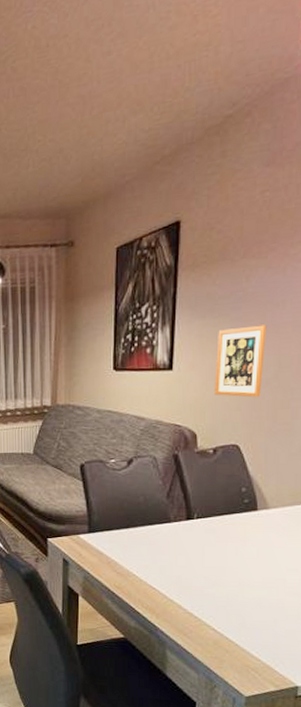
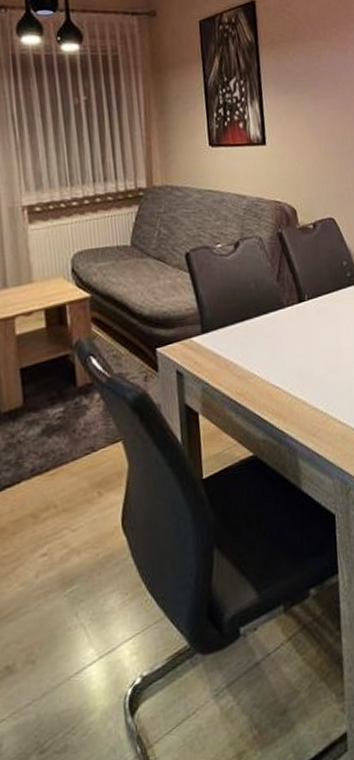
picture frame: present [214,324,267,398] -> none [301,101,345,170]

